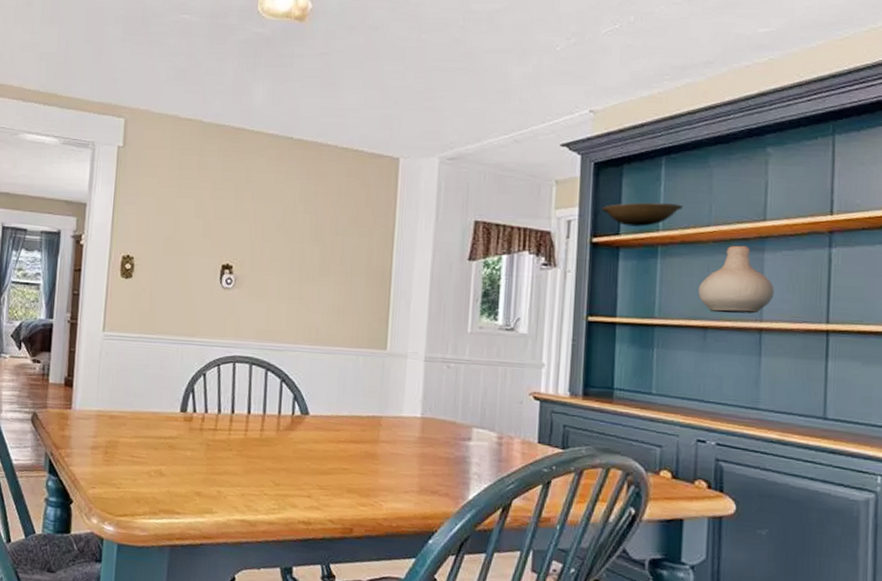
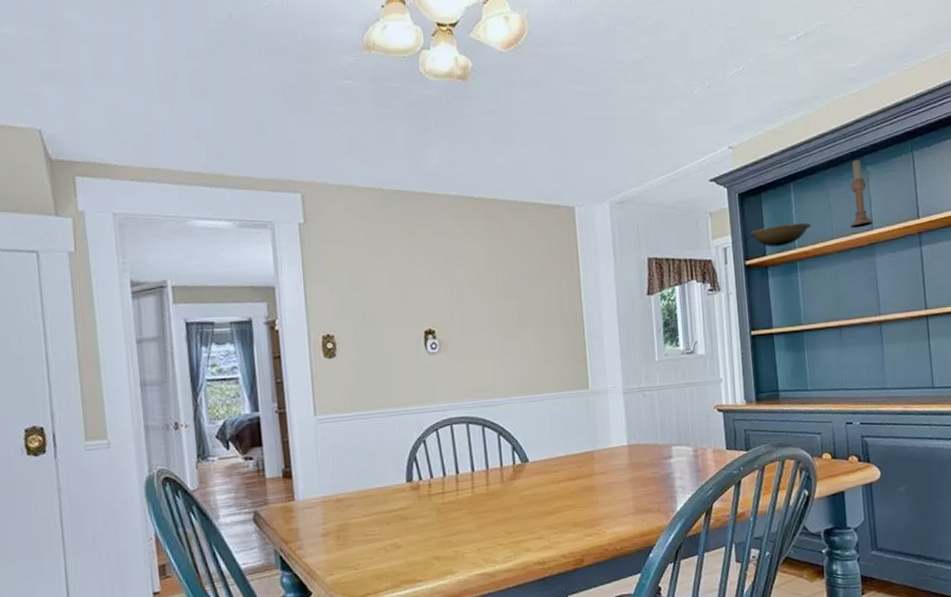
ceramic jug: present [698,245,775,314] -> none [831,252,887,313]
candlestick: none [736,138,767,217] -> present [851,159,873,228]

